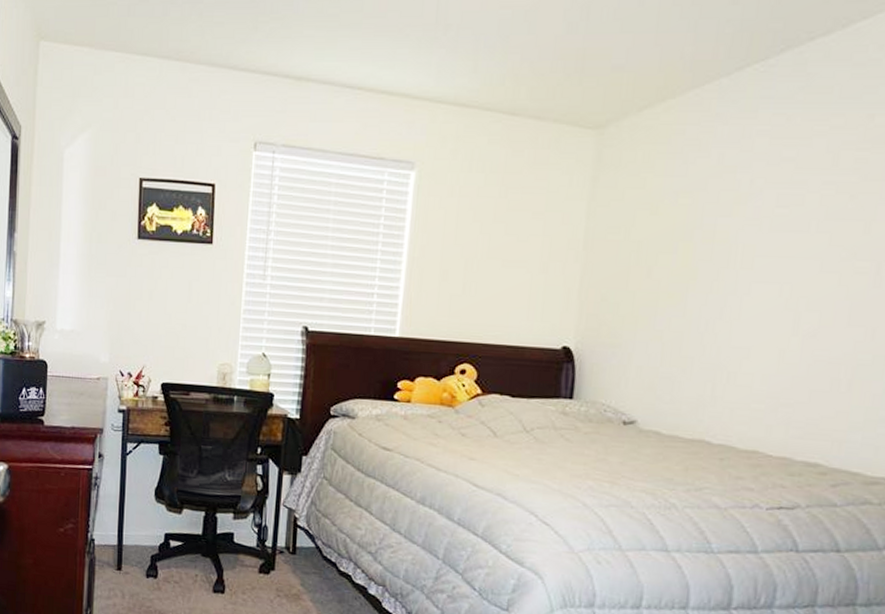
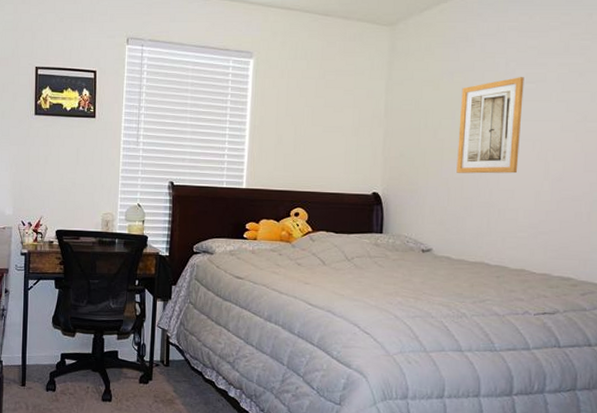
wall art: none [675,199,774,327] -> present [456,77,524,174]

